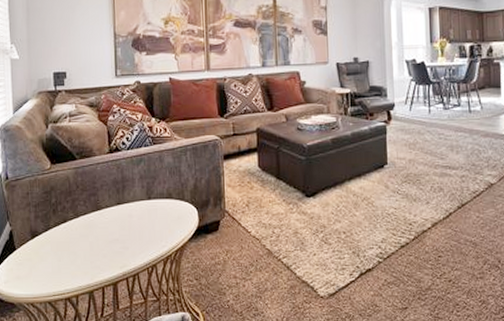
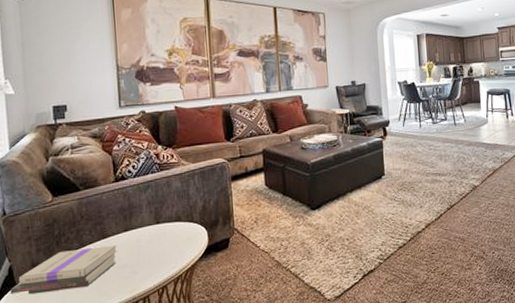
books: none [10,218,109,261] -> present [10,245,117,295]

